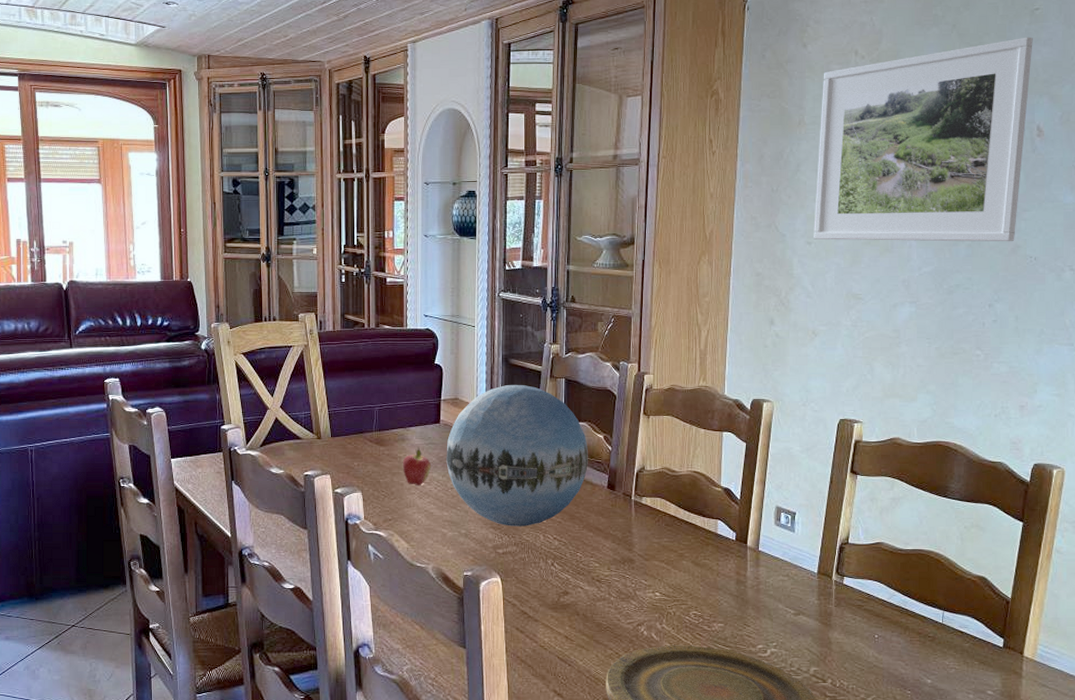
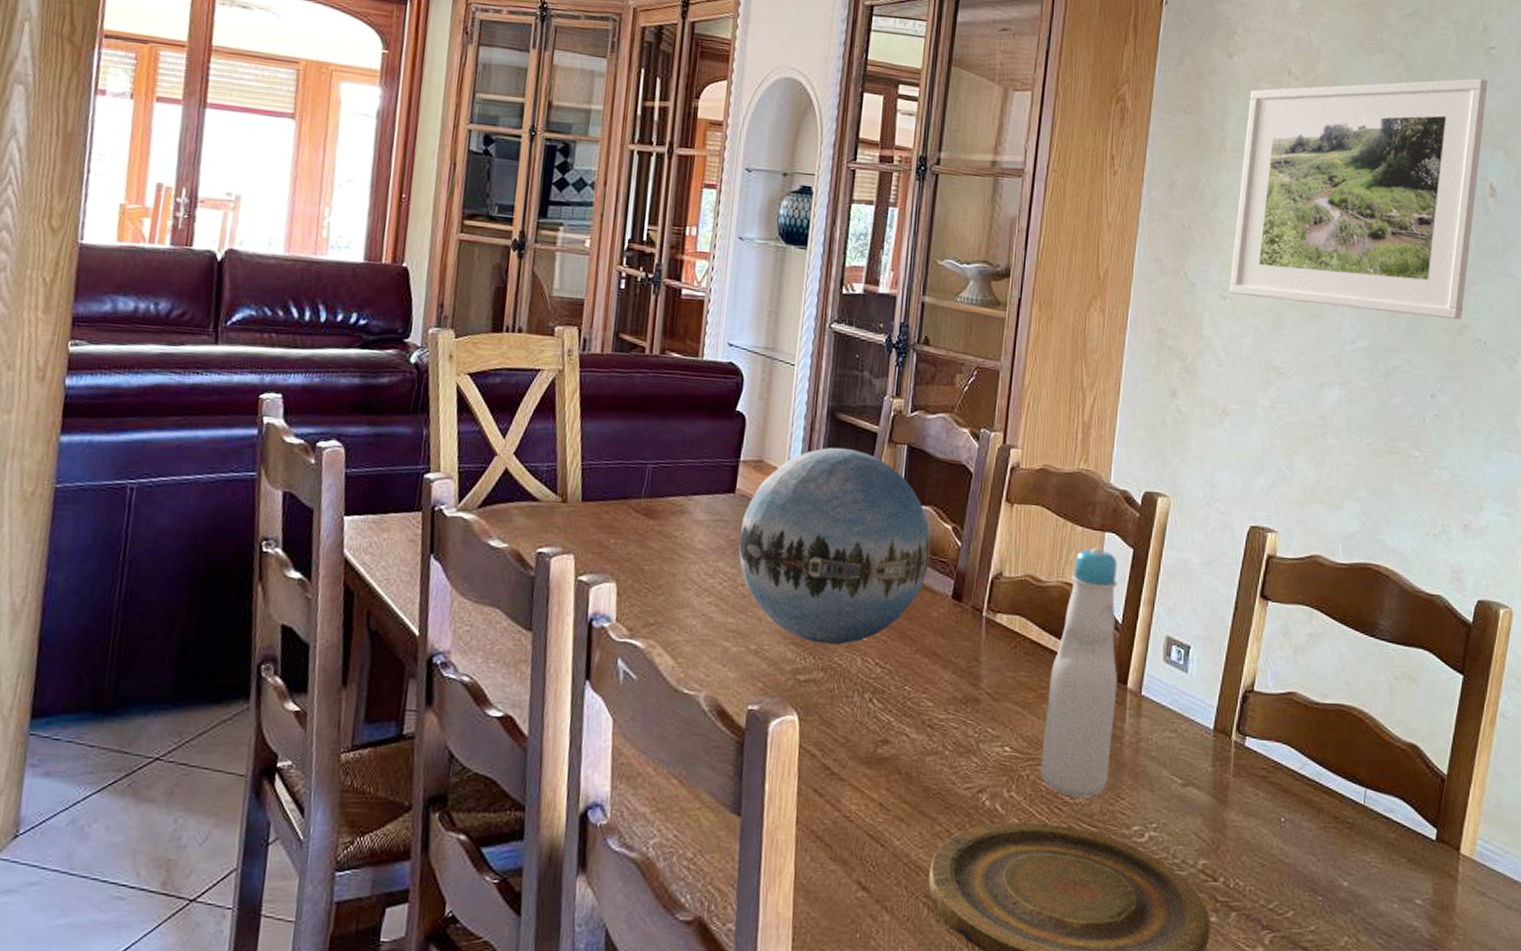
fruit: present [402,447,432,485] -> none [677,524,718,578]
bottle: none [684,444,740,626] -> present [1040,547,1118,798]

